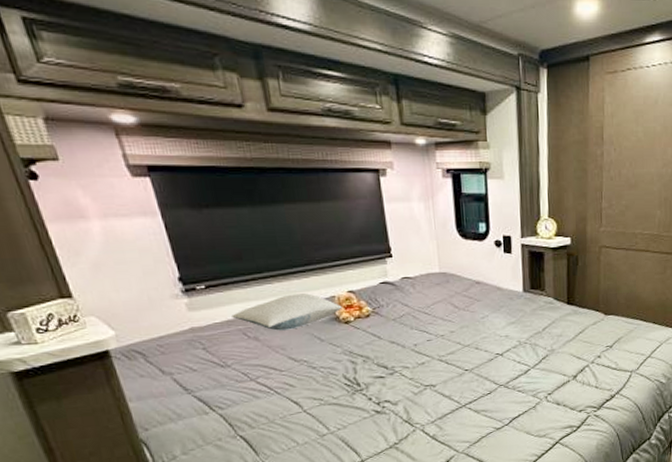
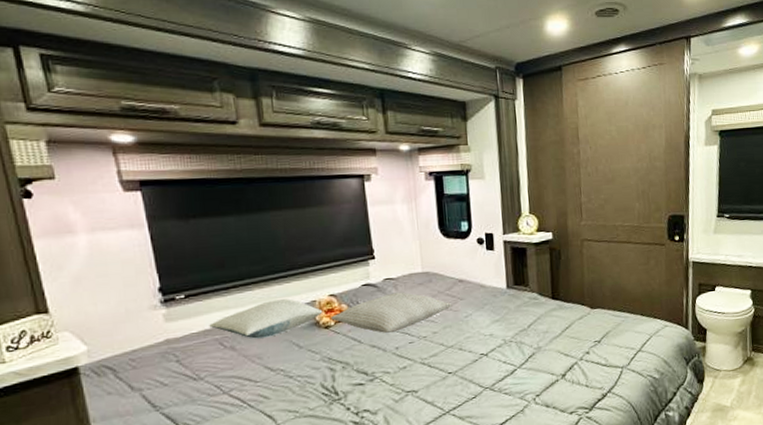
pillow: none [350,291,469,331] -> present [331,292,452,334]

